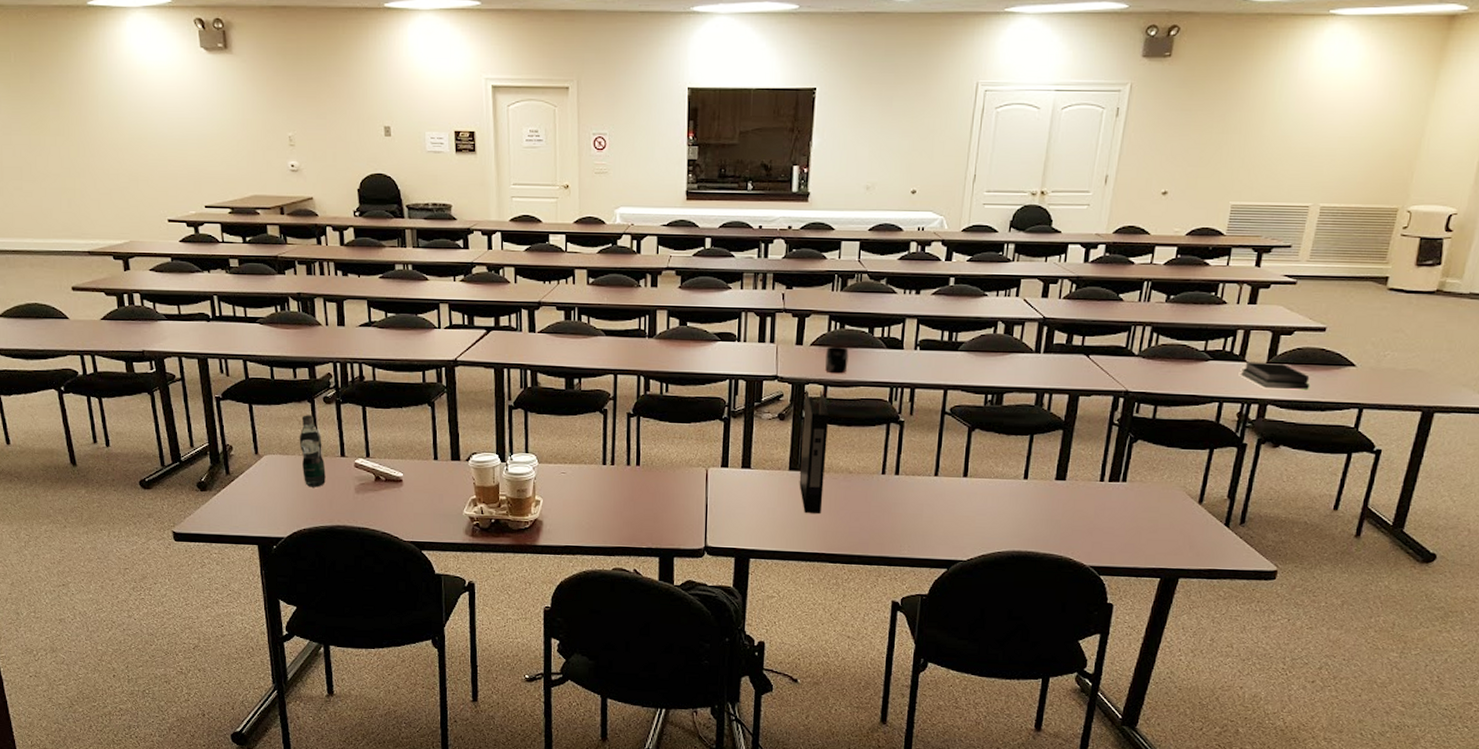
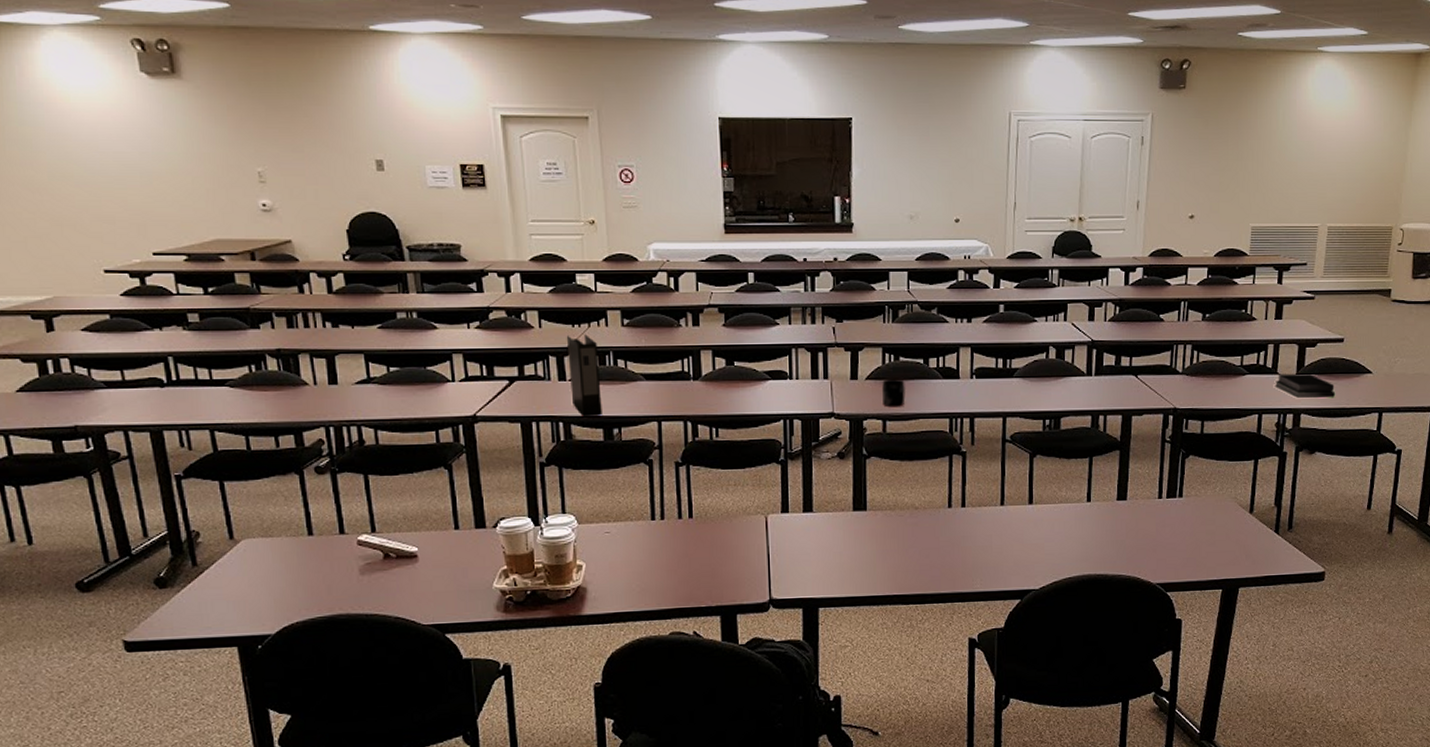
bottle: present [299,415,326,487] -> none [285,488,322,573]
binder: none [537,290,566,367] -> present [566,334,602,418]
binder: present [799,390,830,513] -> none [863,425,891,554]

